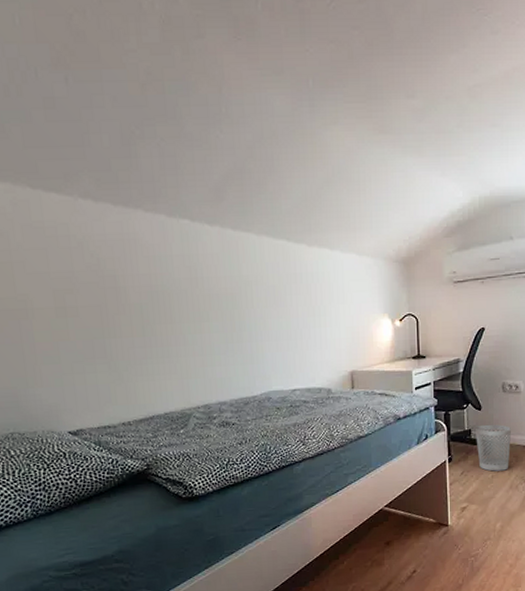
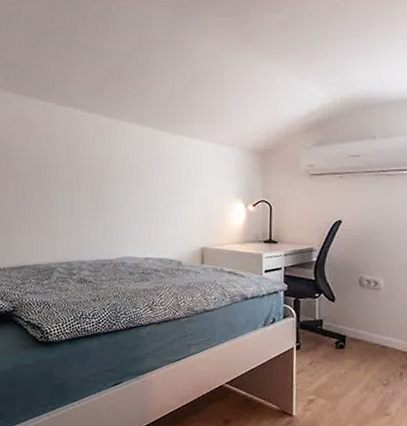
wastebasket: present [475,424,511,471] -> none [326,316,368,369]

